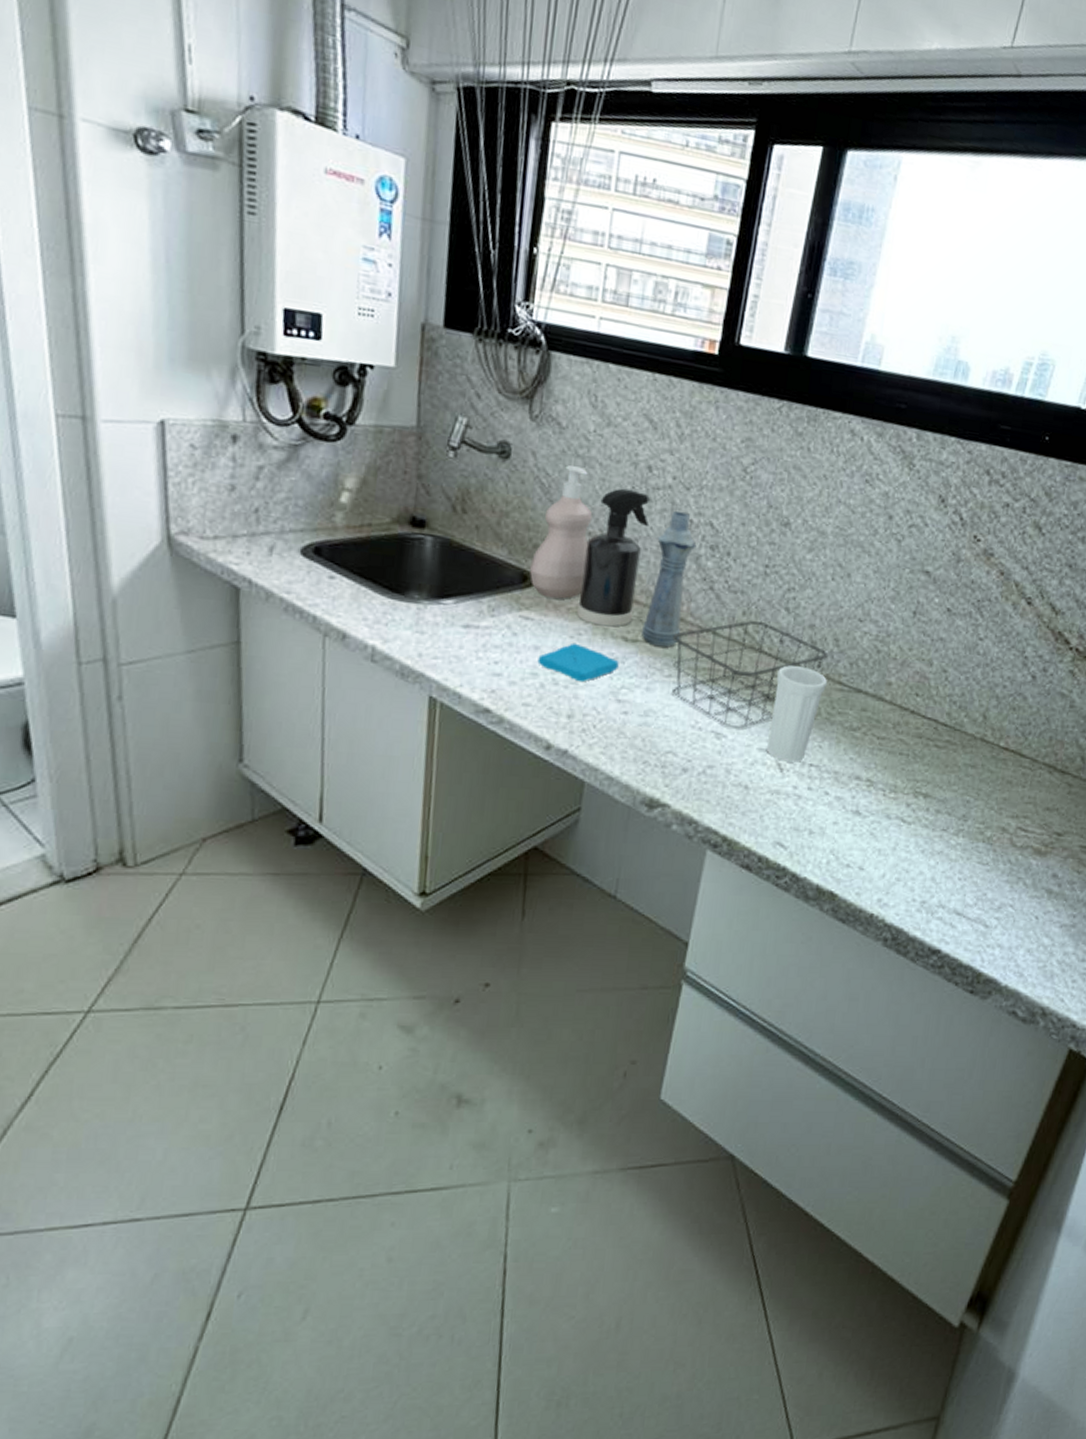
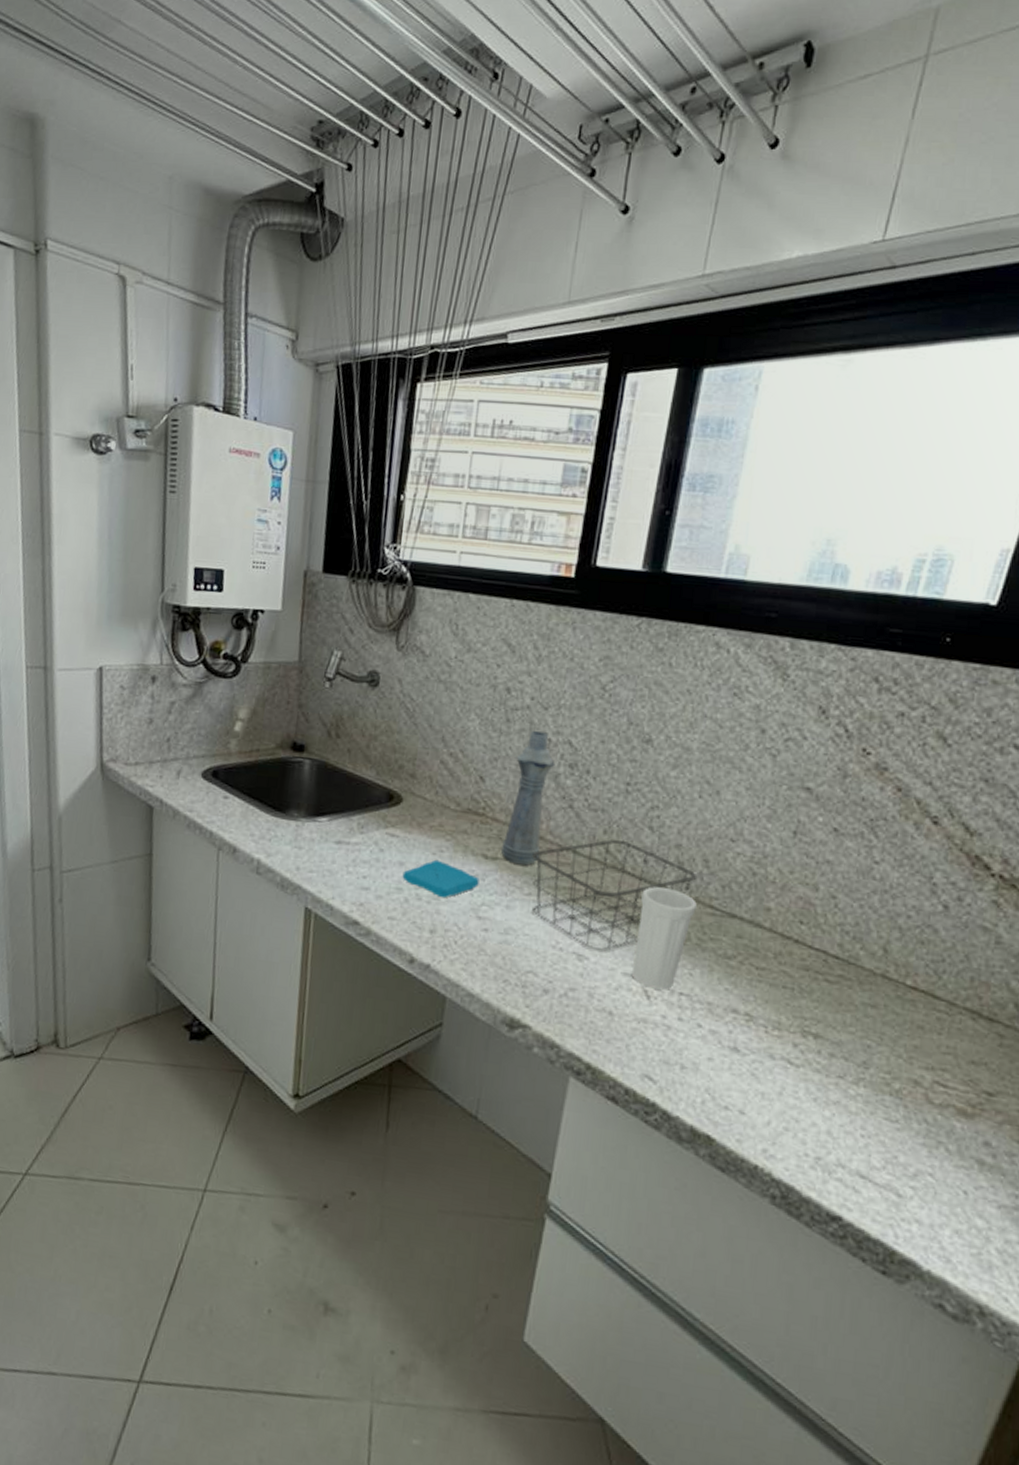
soap bottle: present [529,465,593,600] -> none [395,690,454,818]
spray bottle: present [577,488,650,627] -> none [439,710,508,845]

